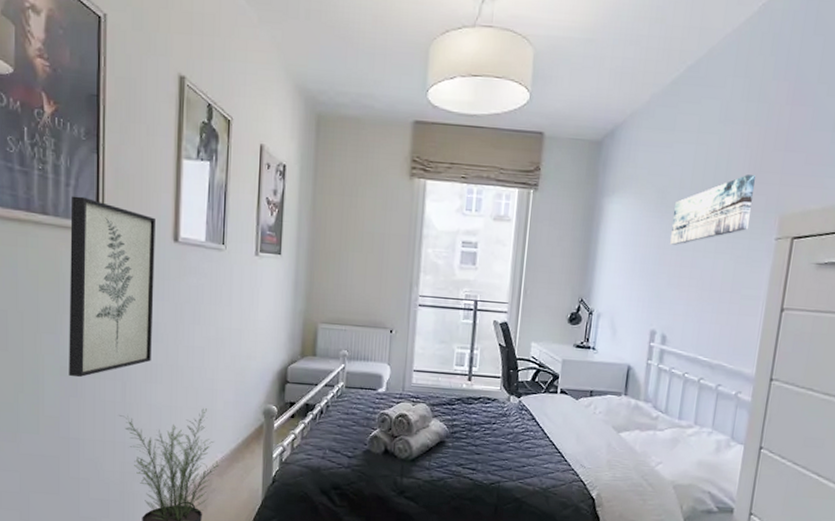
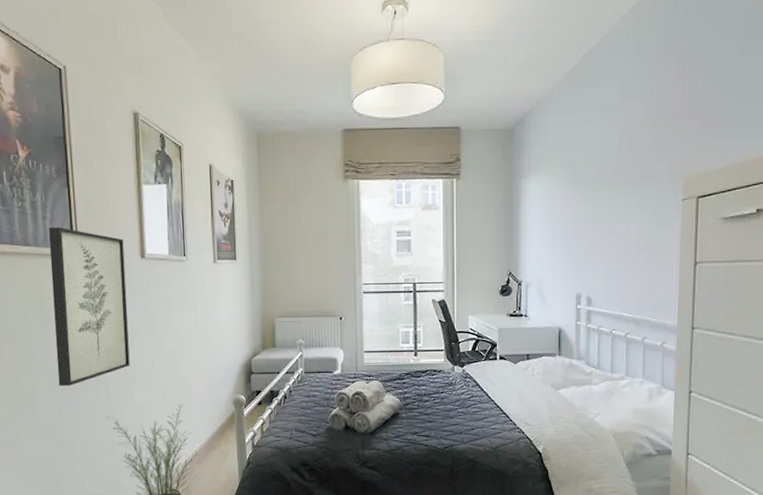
wall art: present [670,175,755,245] -> none [586,144,657,215]

